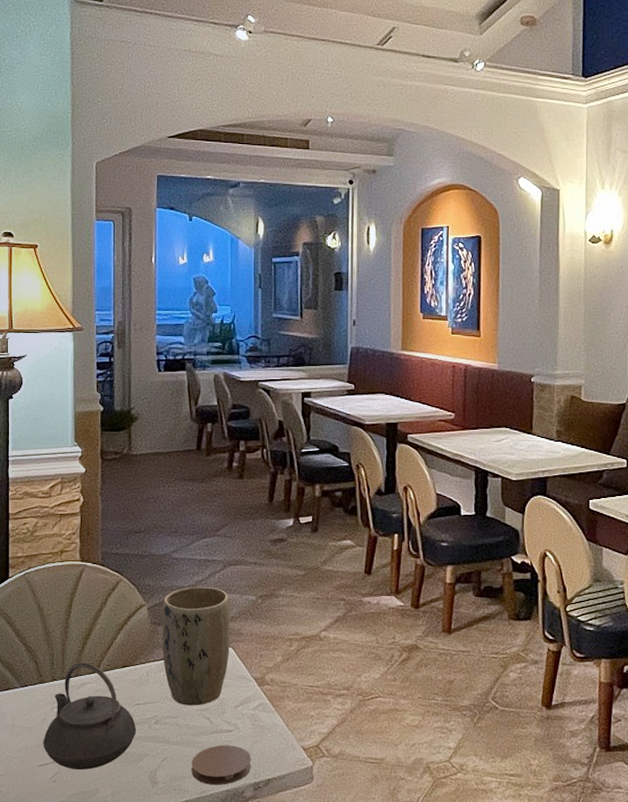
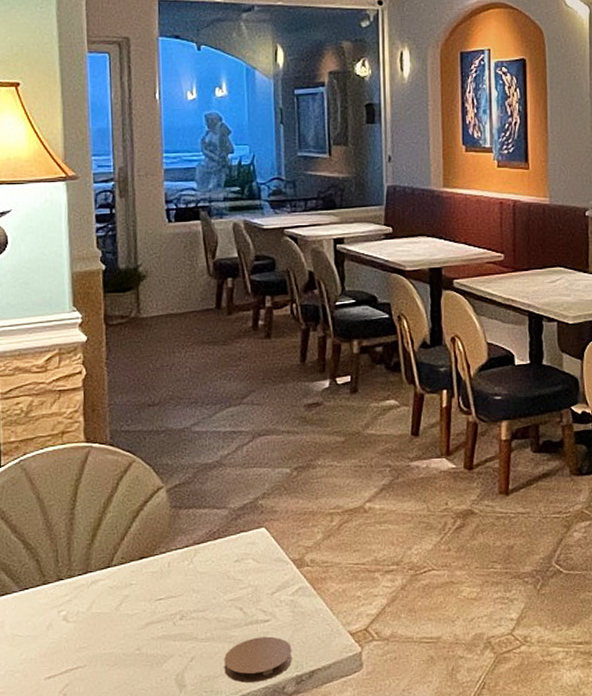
teapot: present [43,662,137,770] -> none [49,557,159,680]
plant pot: present [162,586,230,706] -> none [183,461,263,597]

